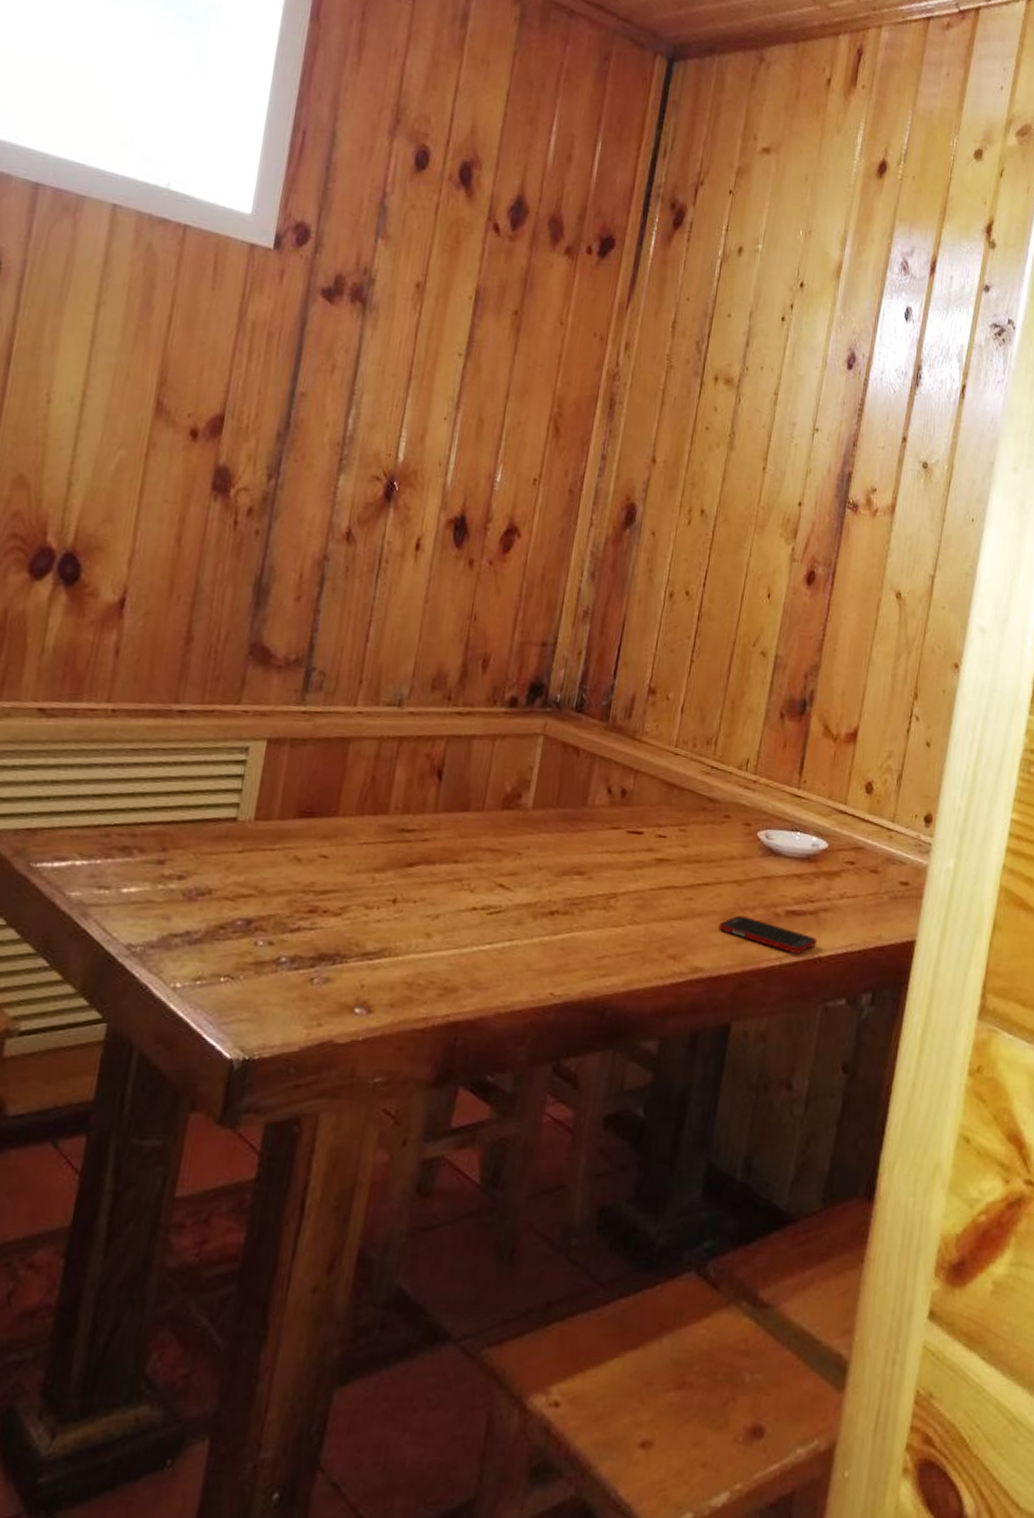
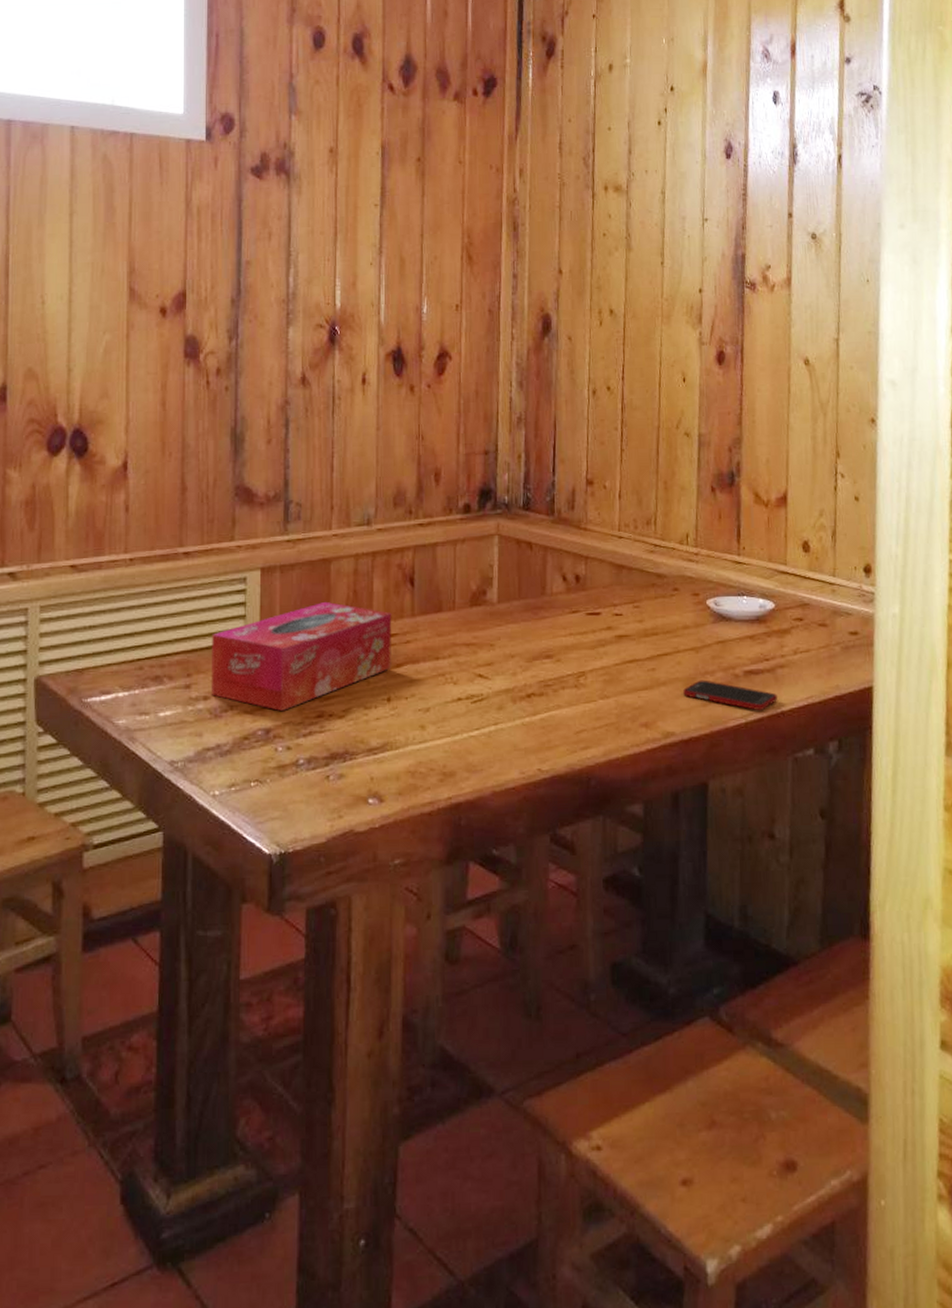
tissue box: none [187,784,412,901] -> present [211,601,392,711]

